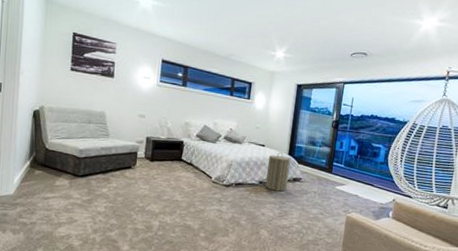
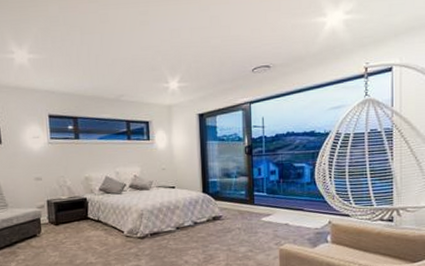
laundry hamper: present [265,152,291,192] -> none [181,191,208,235]

